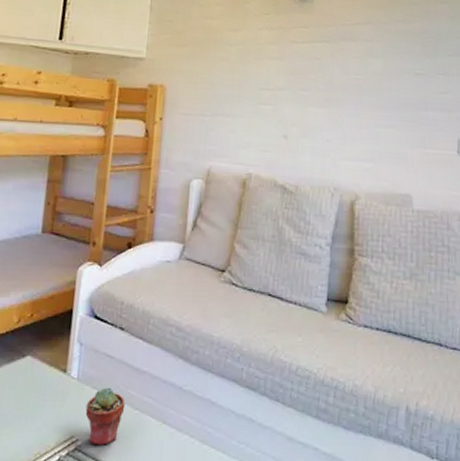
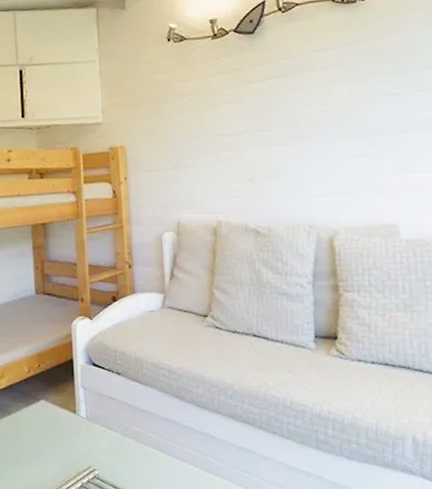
potted succulent: present [85,387,126,445] -> none [97,424,132,474]

